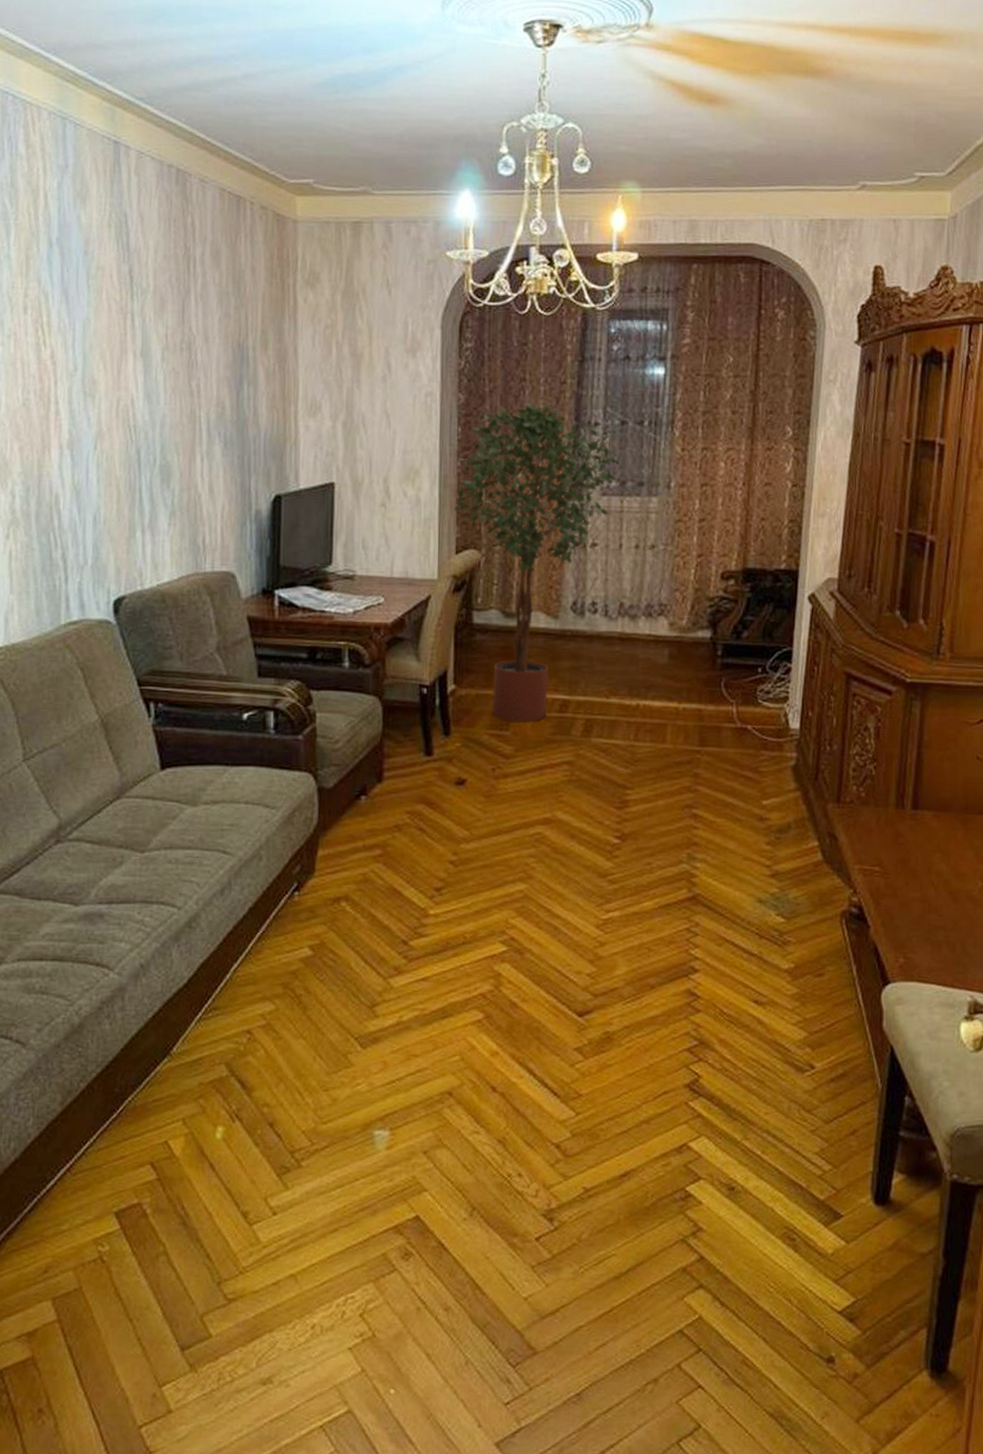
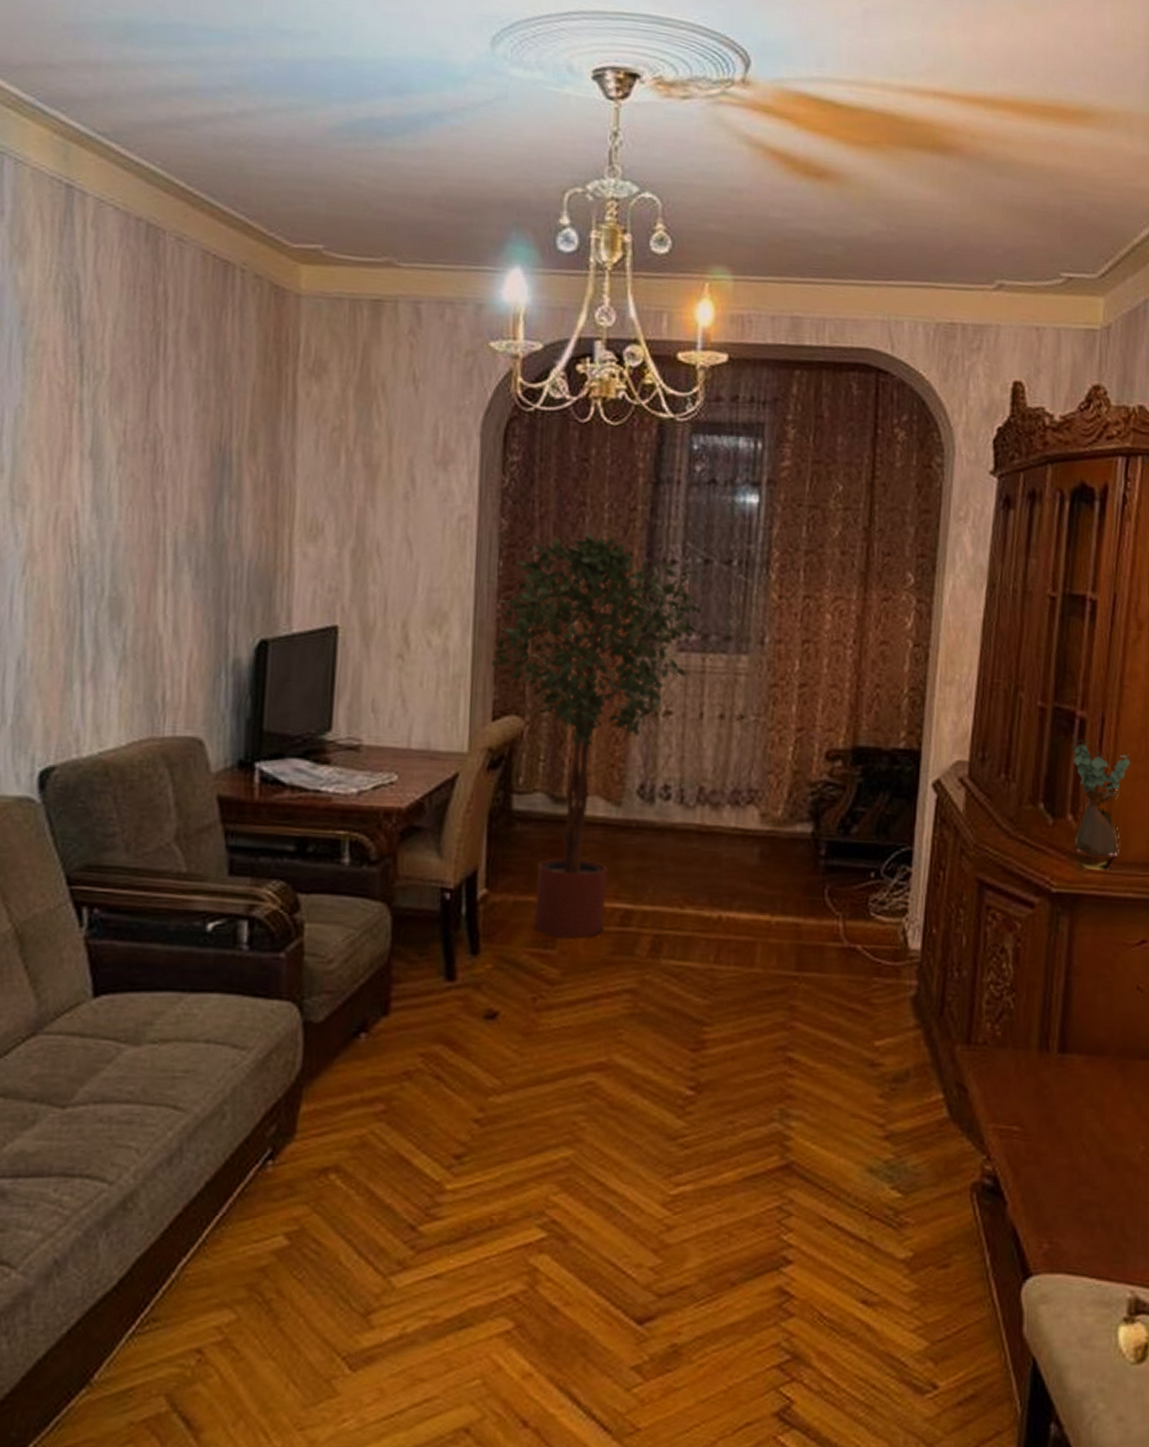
vase: none [922,555,973,665] -> present [1071,734,1131,871]

